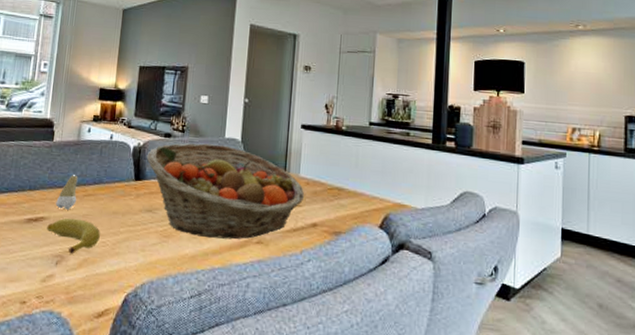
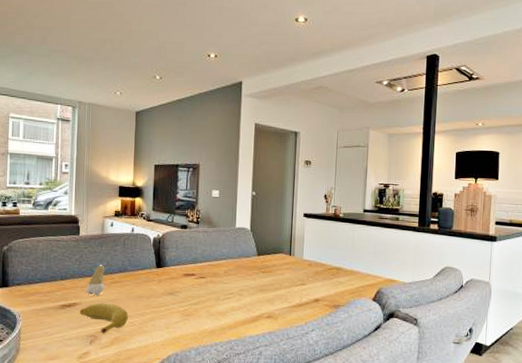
fruit basket: present [146,143,305,240] -> none [165,233,308,315]

